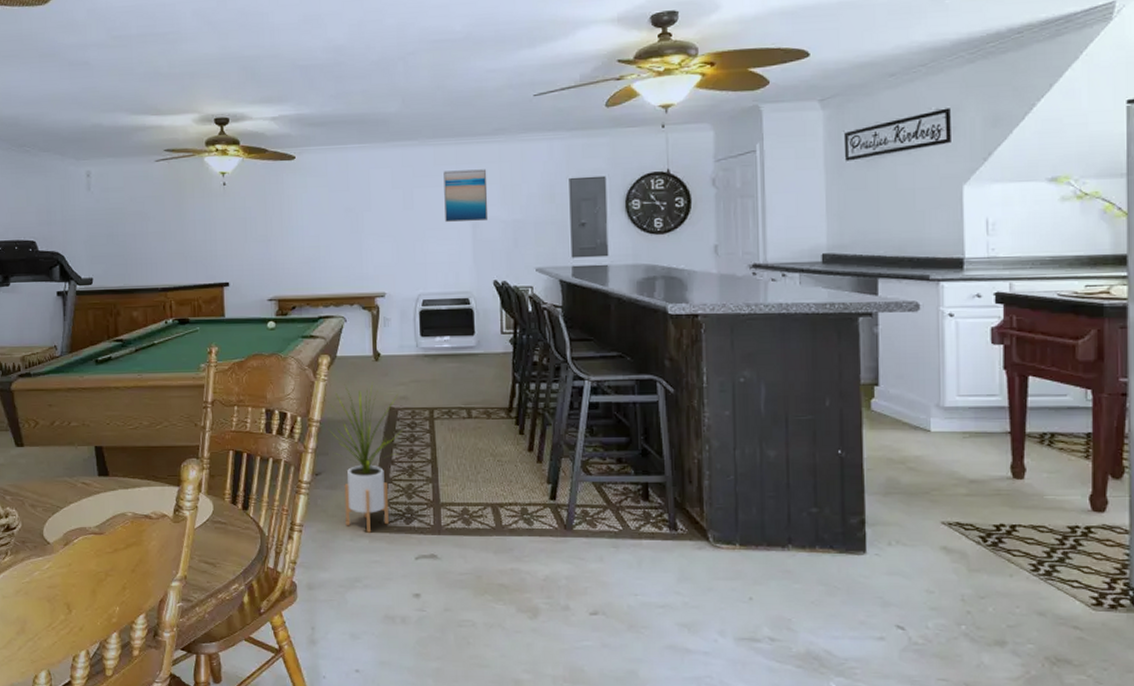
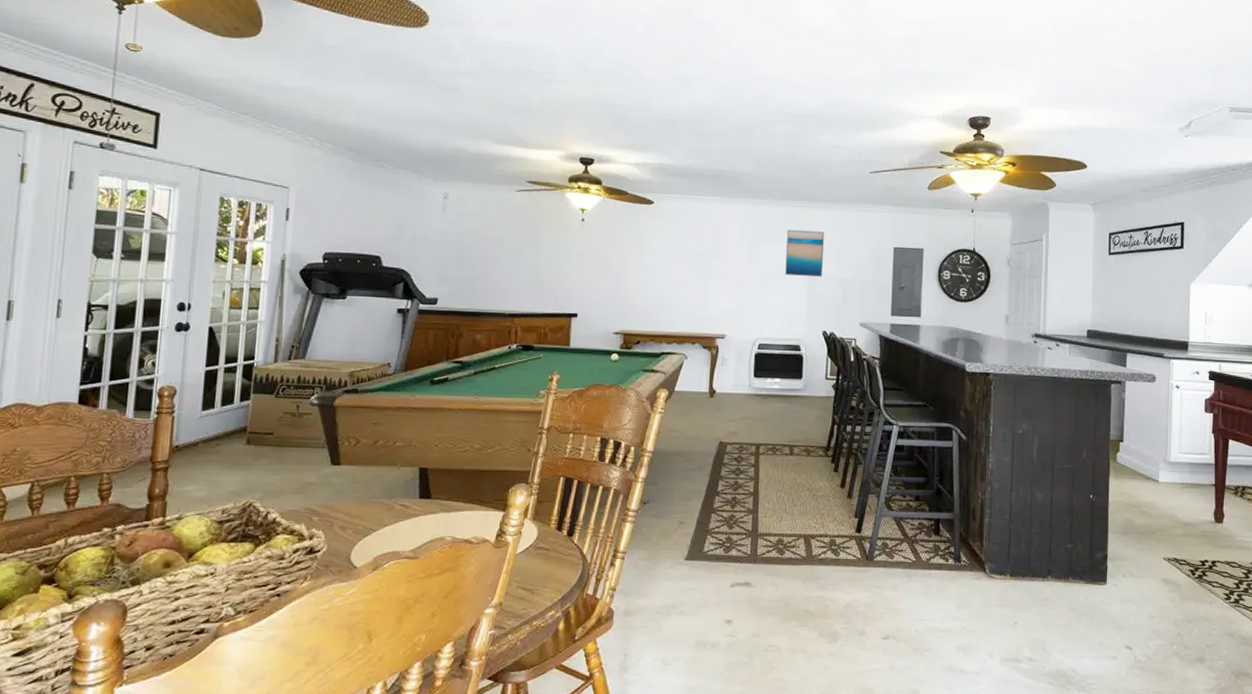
house plant: present [328,382,404,533] -> none [659,417,731,561]

